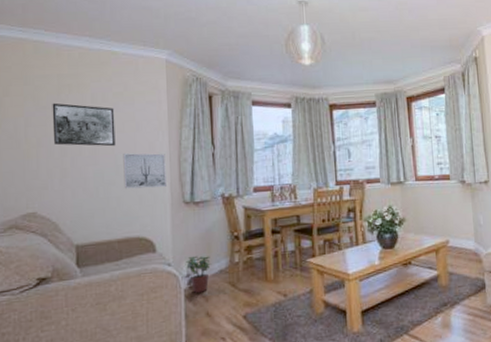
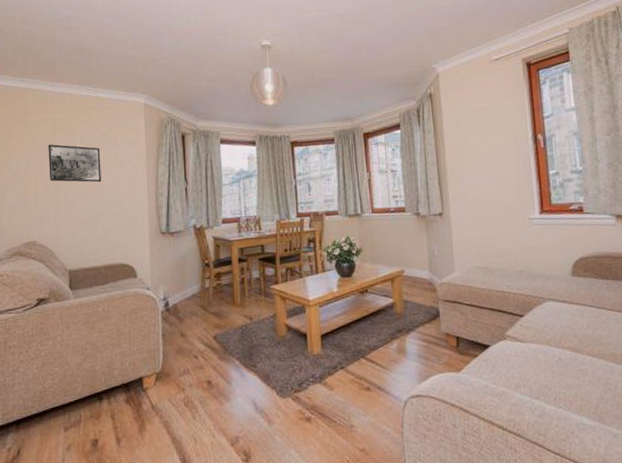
wall art: present [123,153,167,189] -> none [108,188,145,221]
potted plant: present [186,255,212,293] -> none [163,281,186,315]

